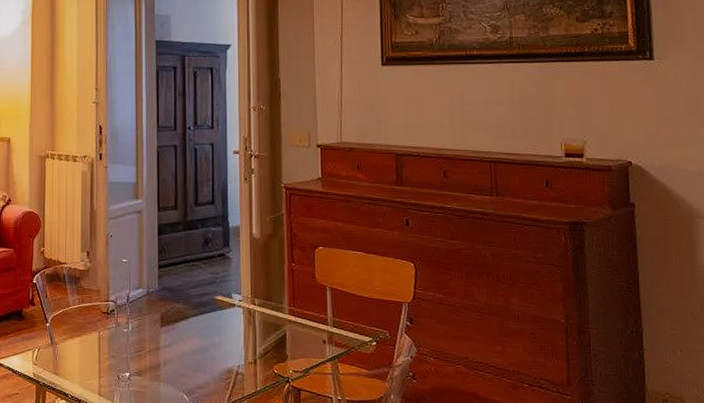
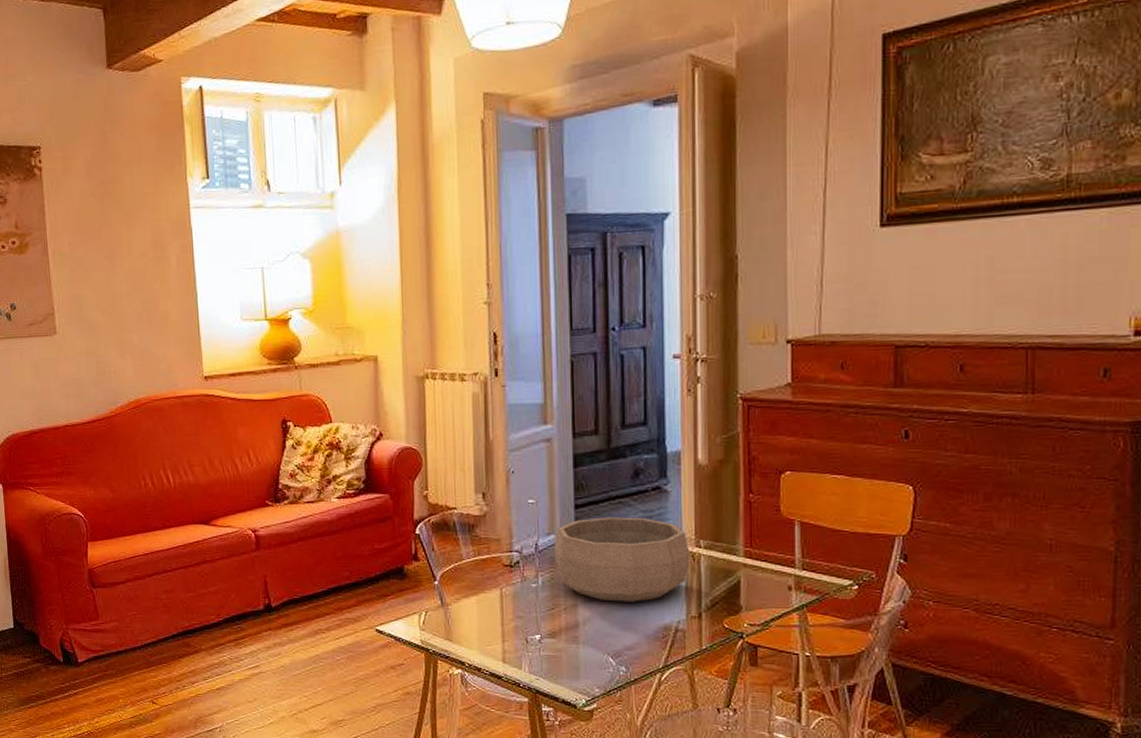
decorative bowl: none [142,276,248,348] -> present [554,517,690,602]

